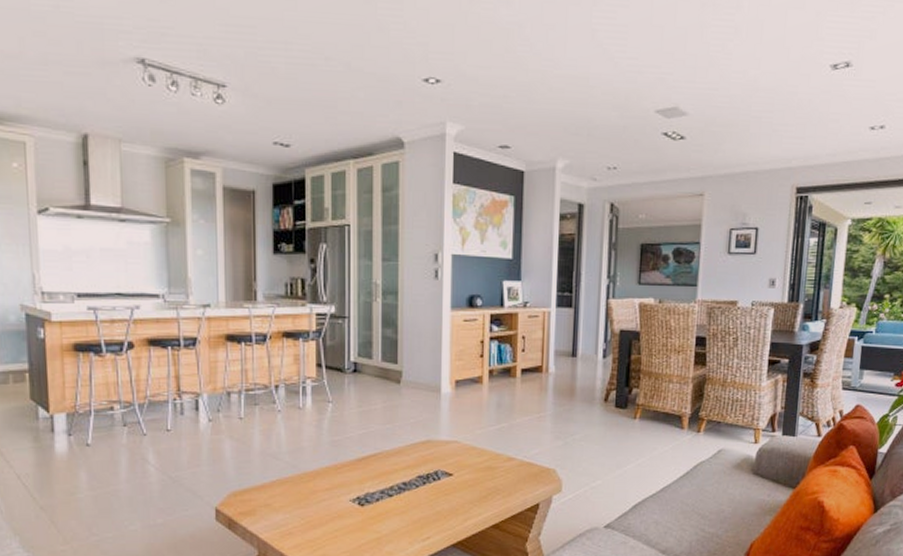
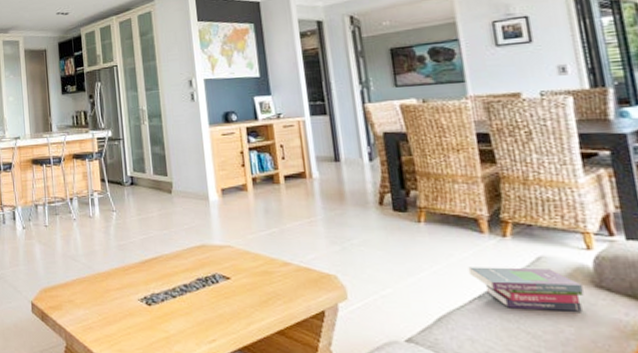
books: none [665,459,745,495] -> present [468,267,584,312]

